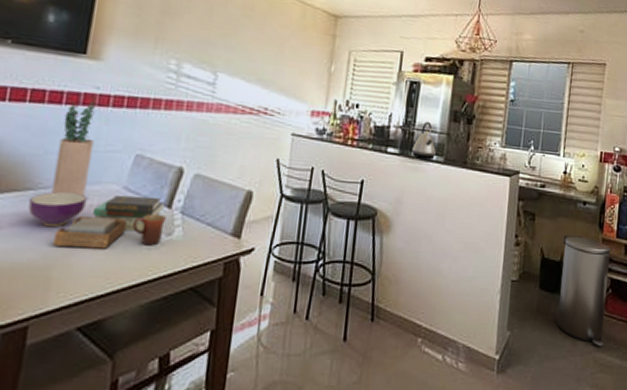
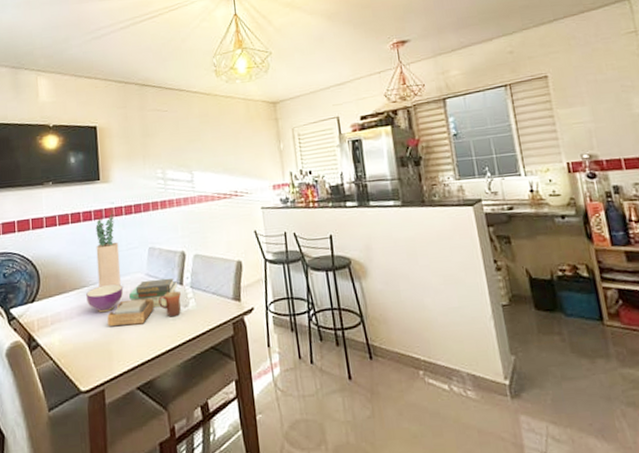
kettle: present [411,121,436,160] -> none [368,172,392,207]
pedal bin: present [556,235,611,346] -> none [548,250,629,361]

